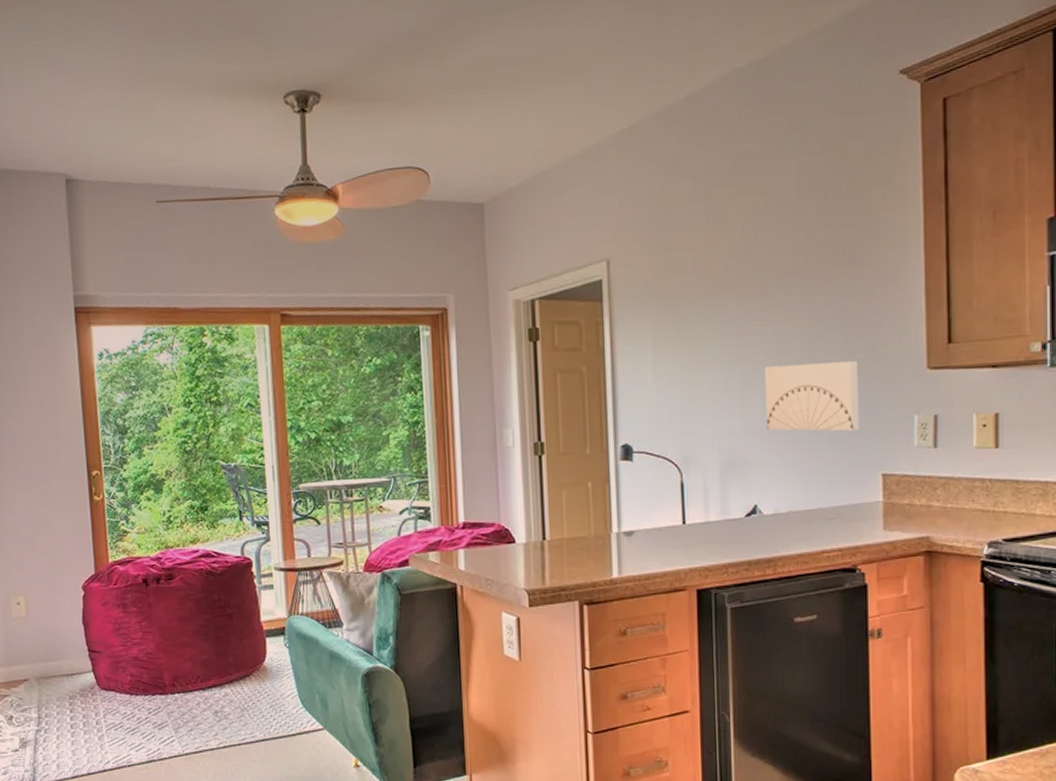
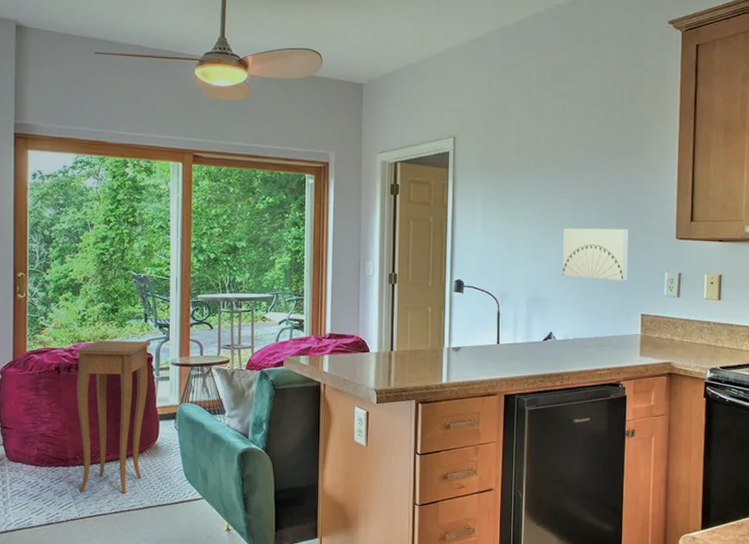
side table: none [162,544,250,725] -> present [75,340,151,494]

